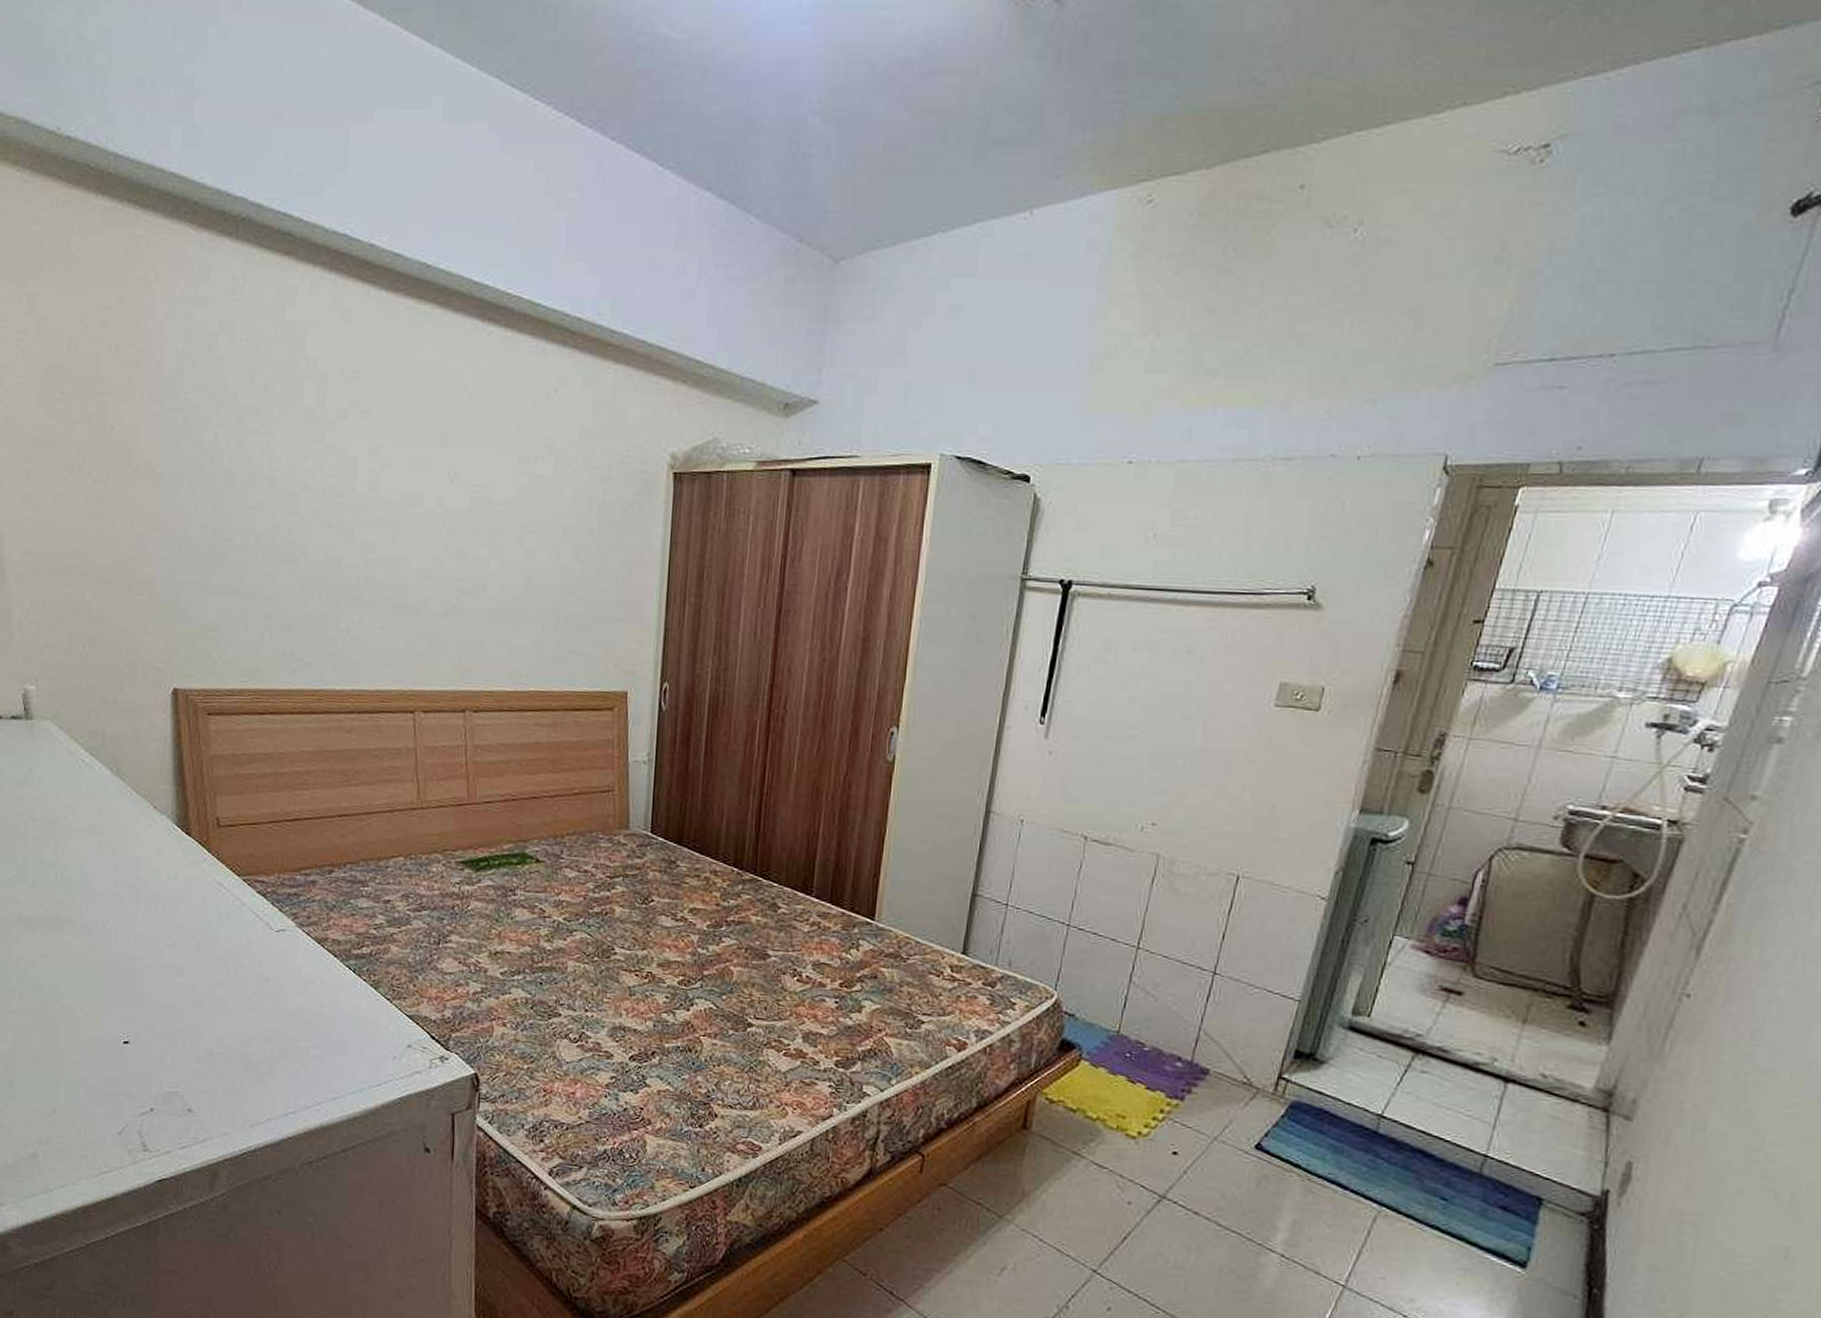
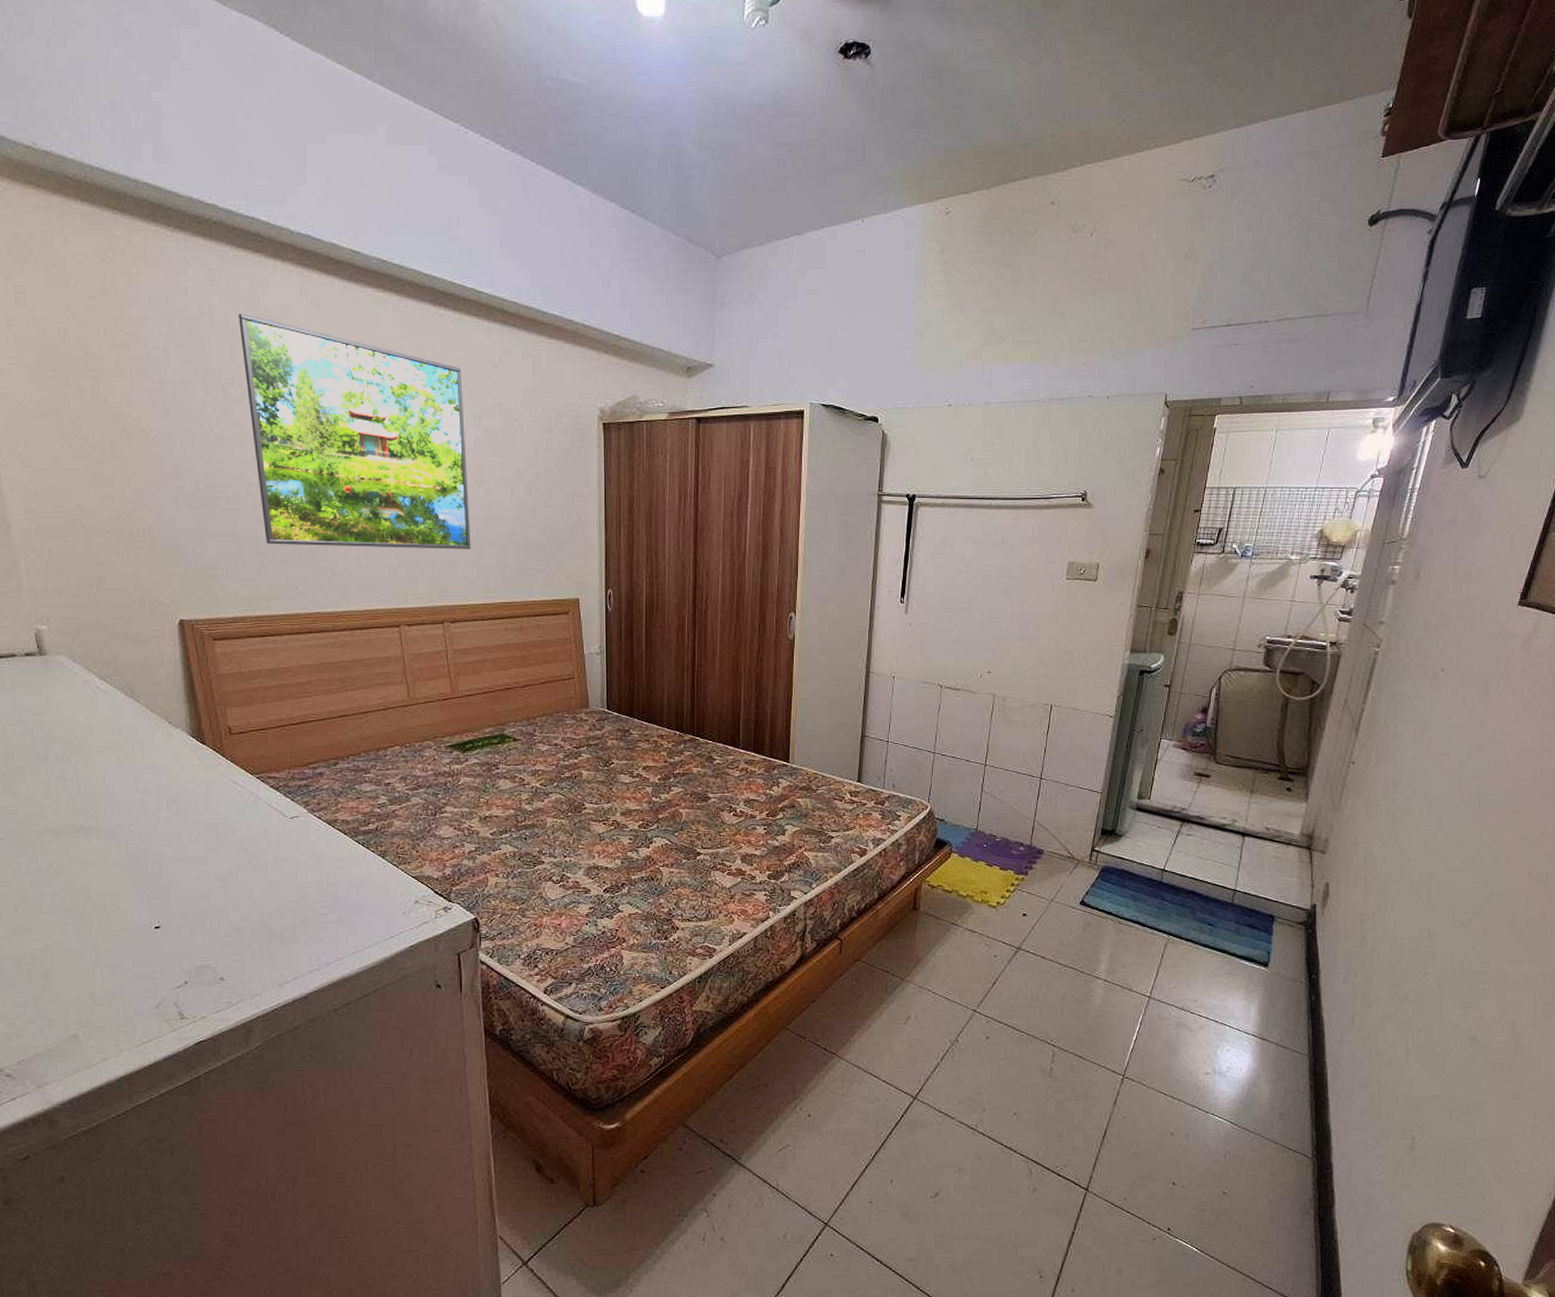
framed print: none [261,328,509,623] -> present [239,313,471,549]

